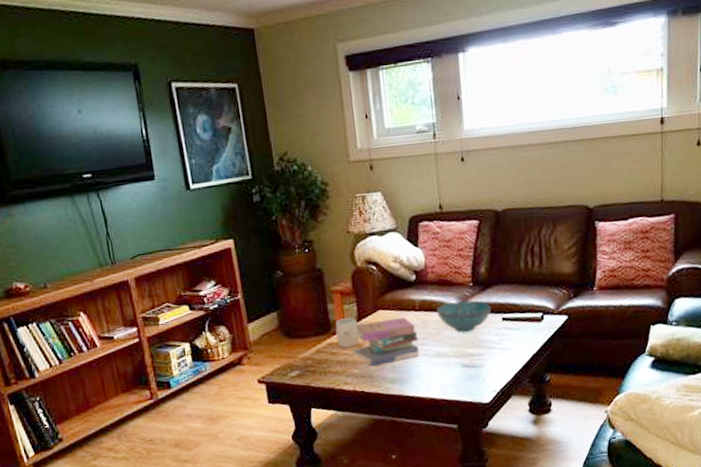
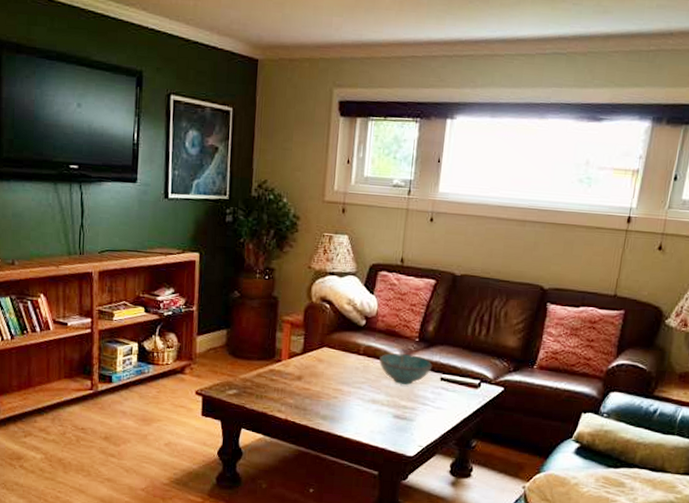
mug: present [335,317,365,348] -> none [278,348,308,378]
books: present [351,316,419,367] -> none [290,357,357,400]

